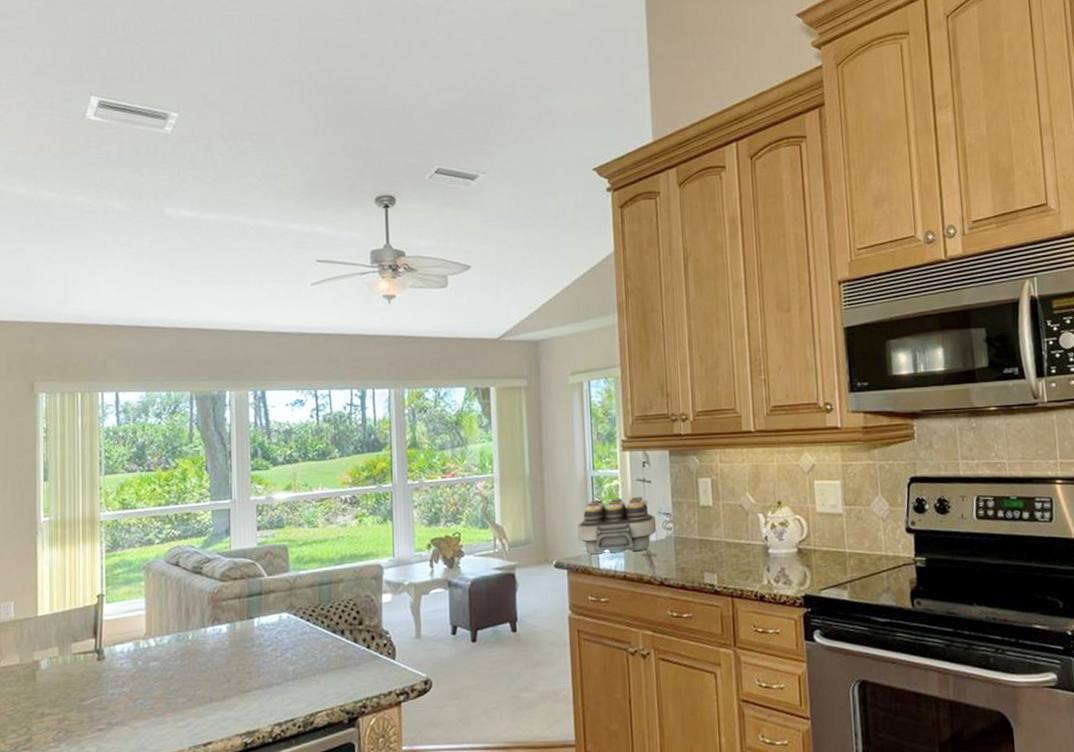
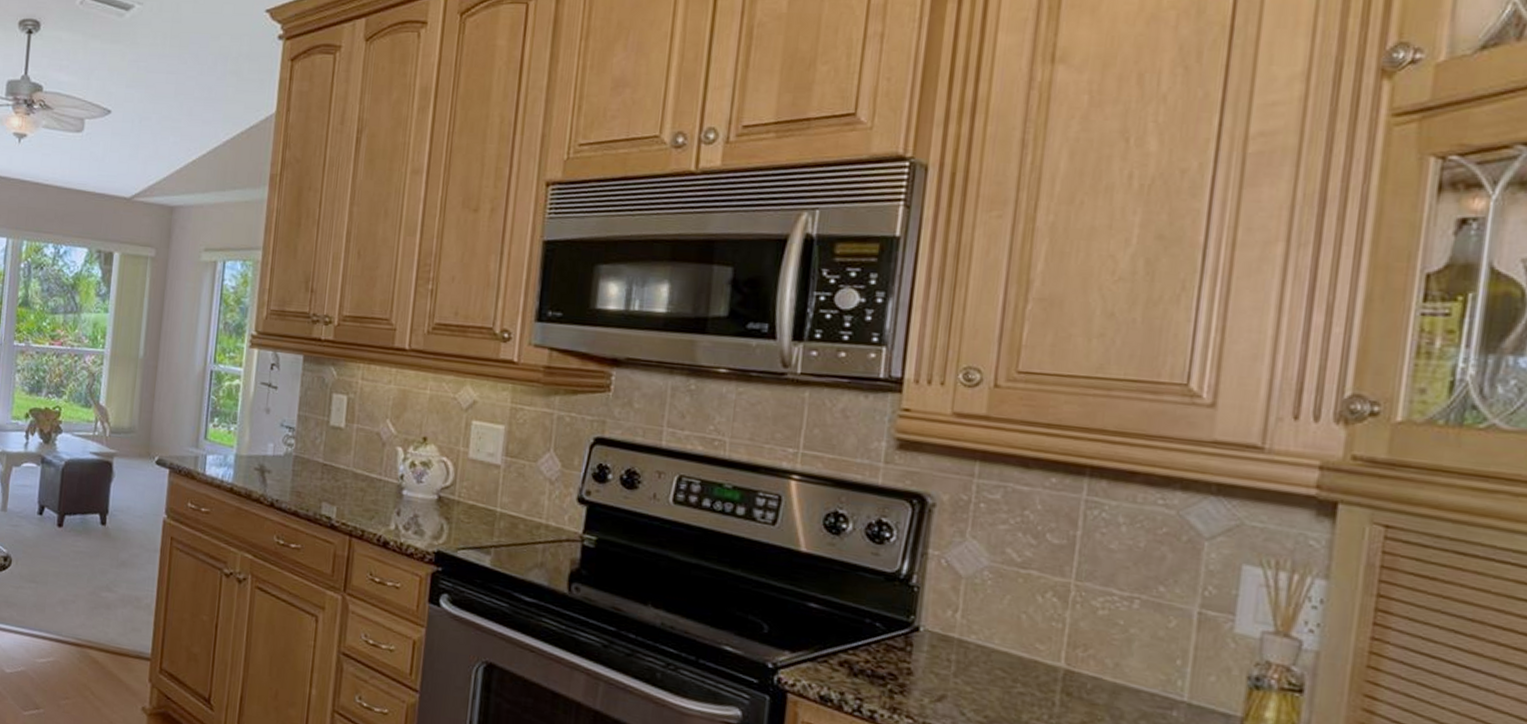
spice rack: present [577,497,657,555] -> none [186,397,277,464]

